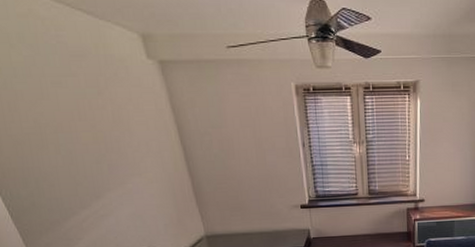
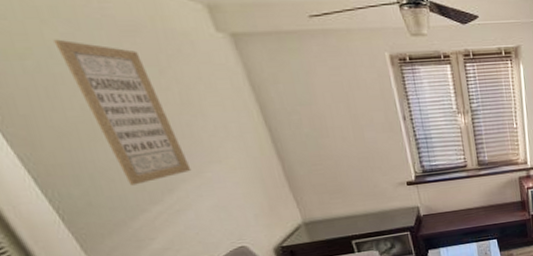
wall art: none [18,61,116,191] -> present [53,39,192,186]

